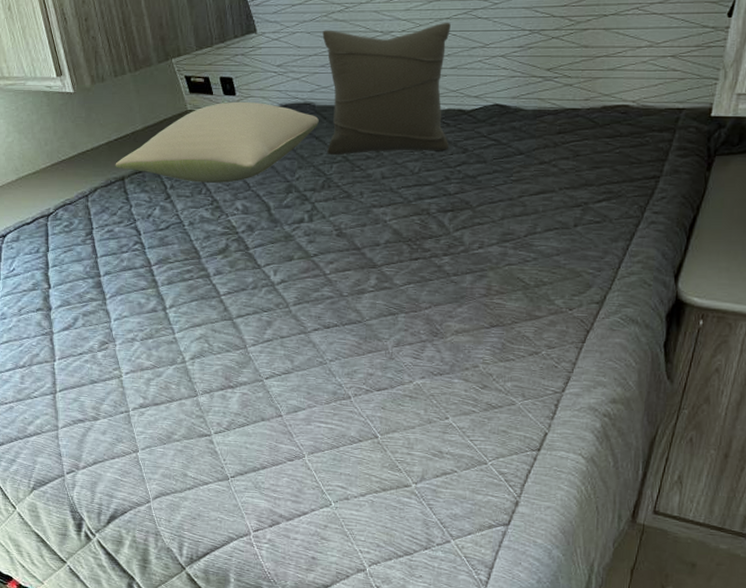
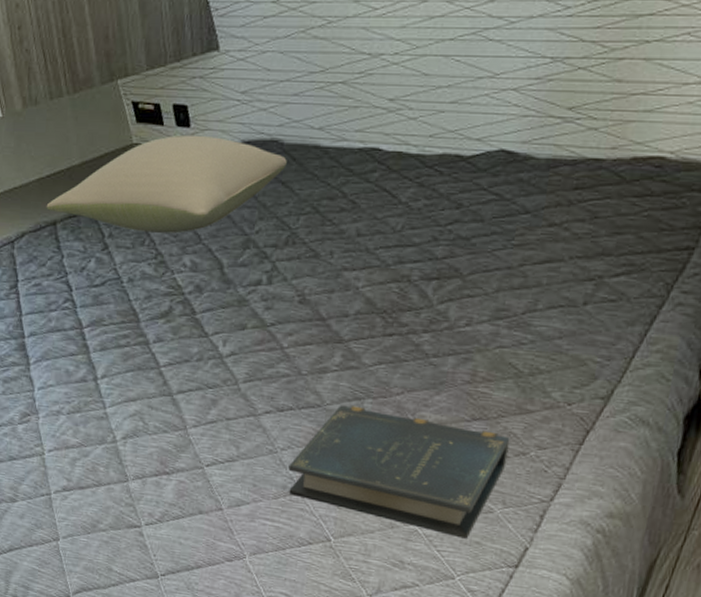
pillow: present [322,22,451,156] -> none [294,44,455,206]
book: none [337,320,524,429] -> present [288,405,510,539]

